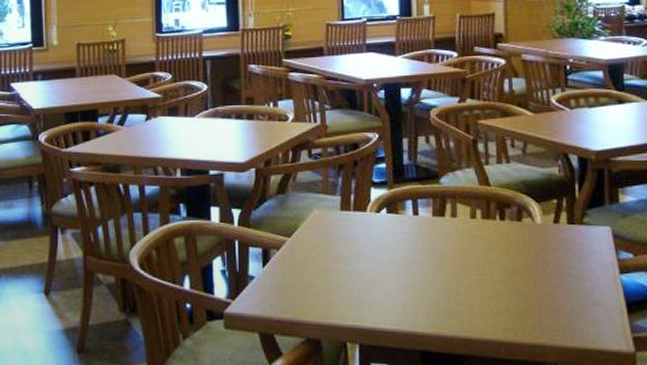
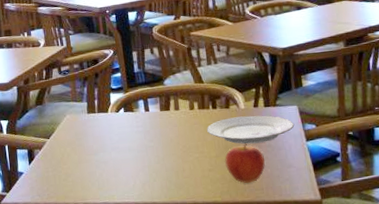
plate: none [491,233,606,270] -> present [207,115,295,144]
apple: none [510,268,564,321] -> present [224,143,265,184]

